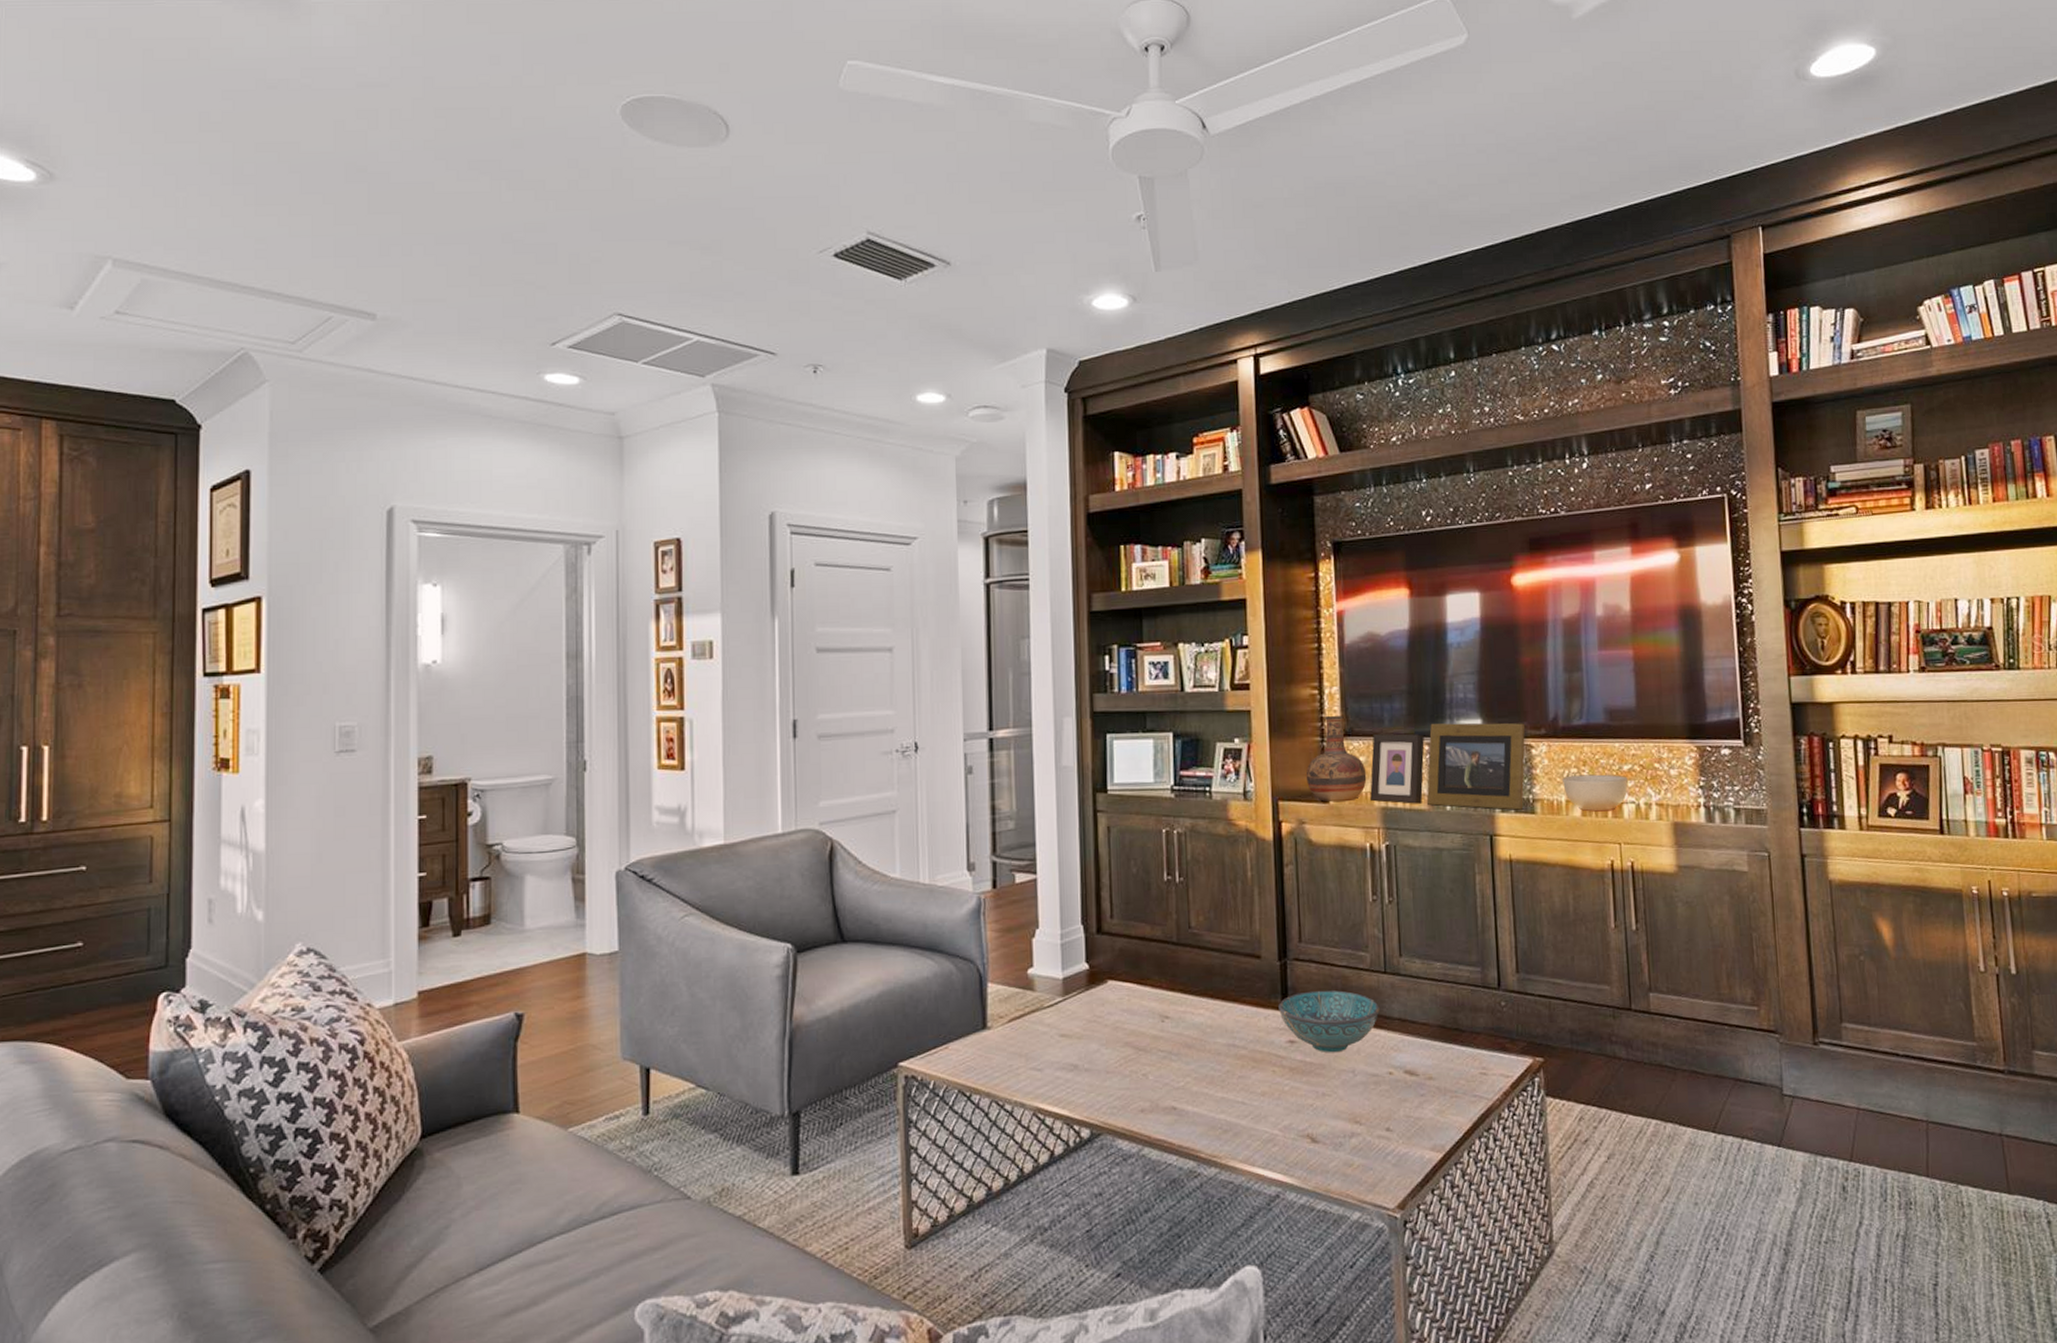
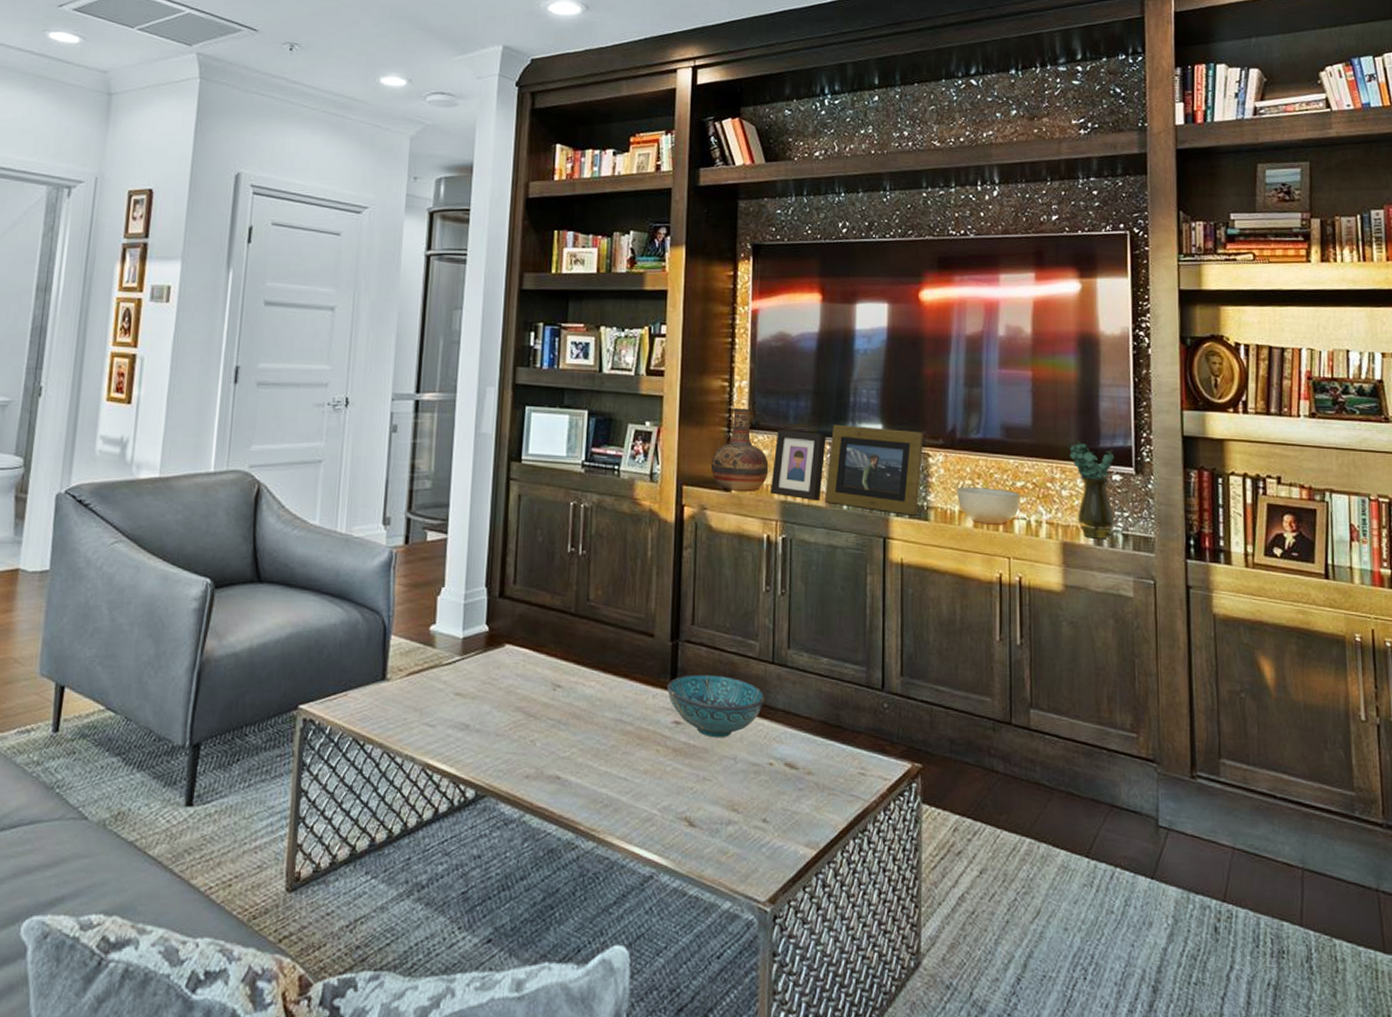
vase: none [1673,715,1726,816] -> present [1067,437,1115,539]

